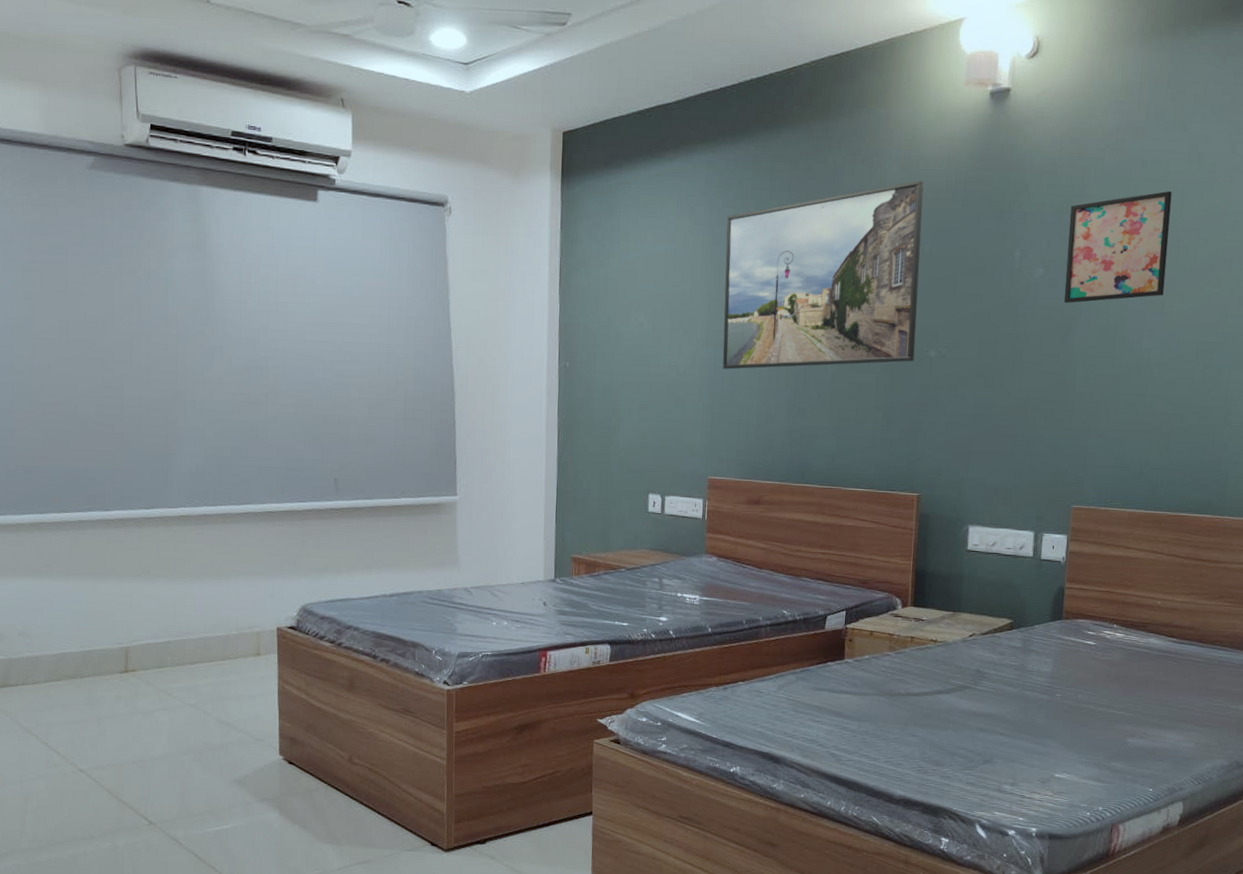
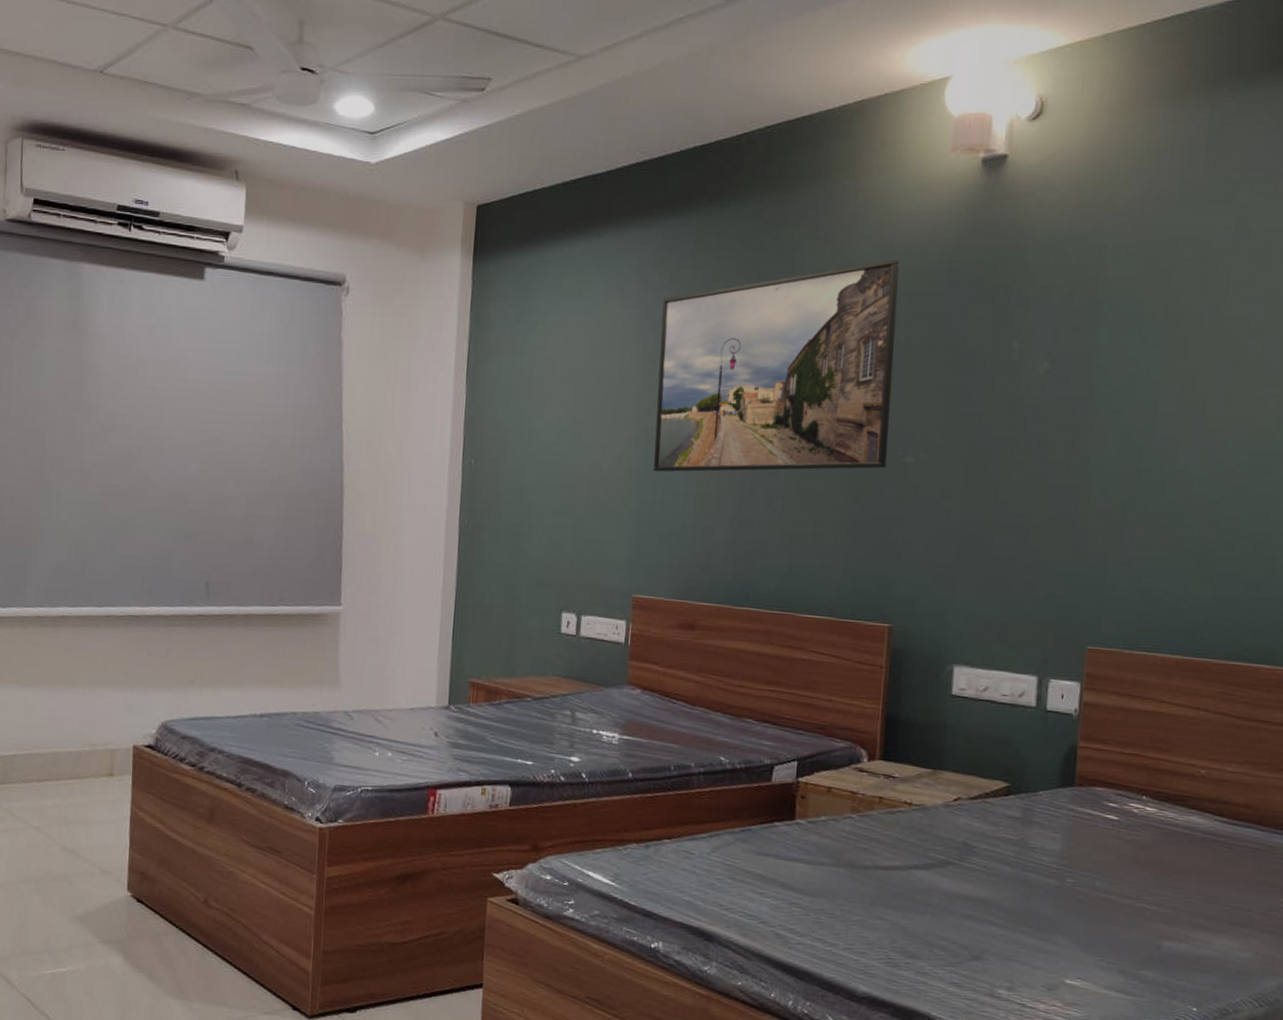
wall art: present [1063,190,1172,303] -> none [1075,272,1214,404]

